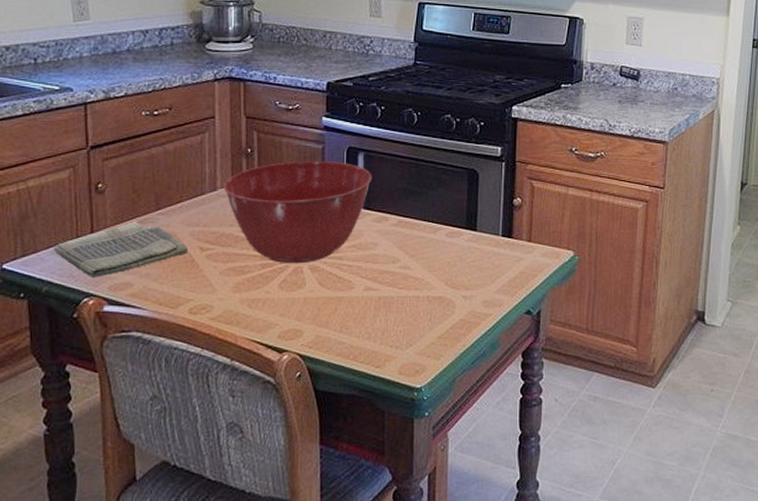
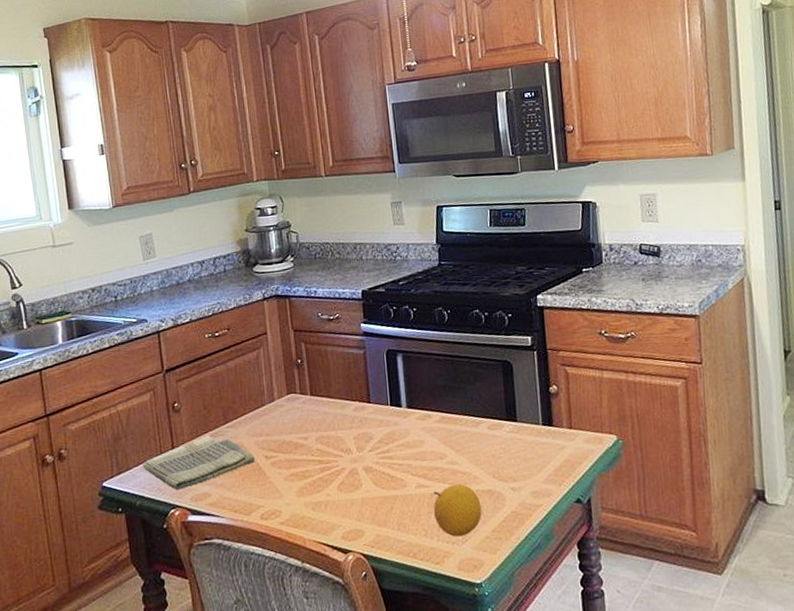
mixing bowl: present [223,160,372,264] -> none [279,364,412,467]
fruit: none [379,288,430,341] -> present [433,483,482,537]

